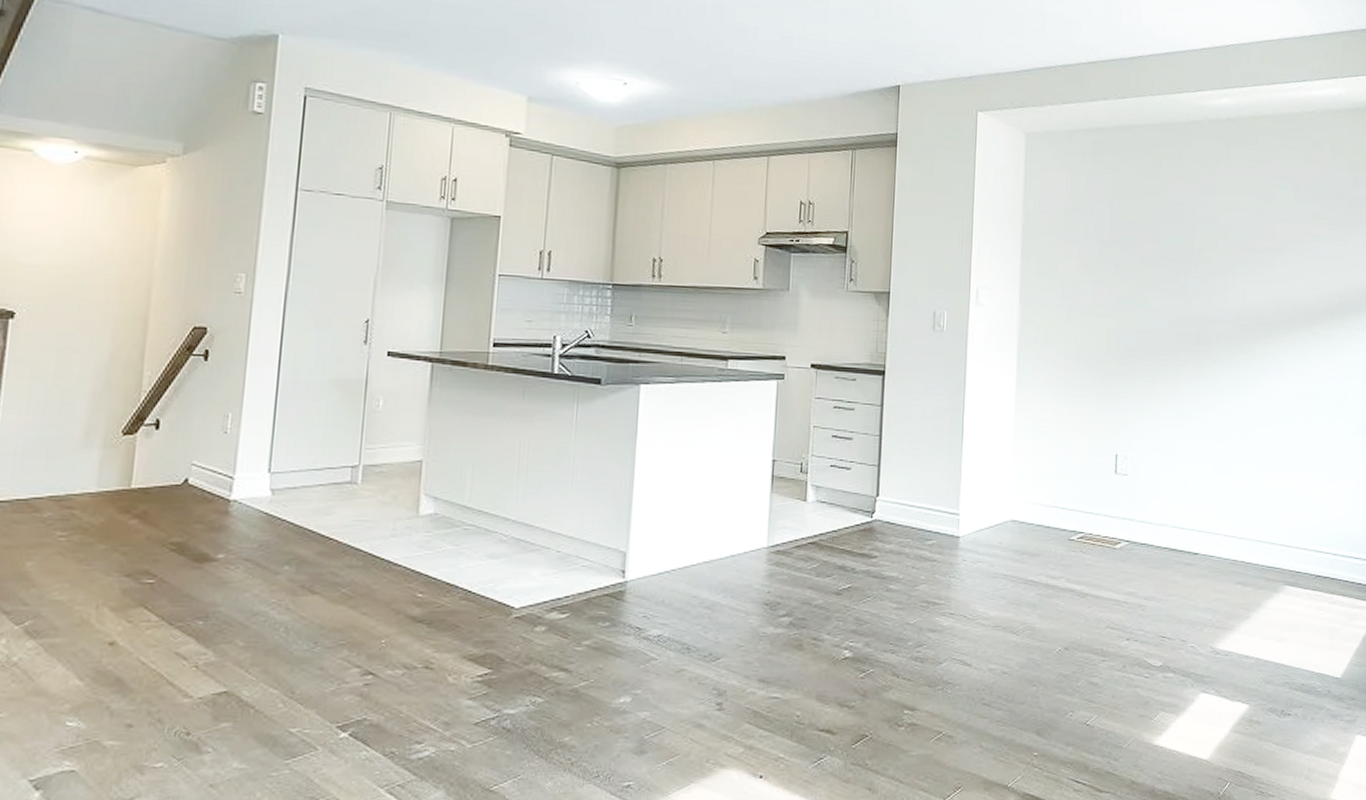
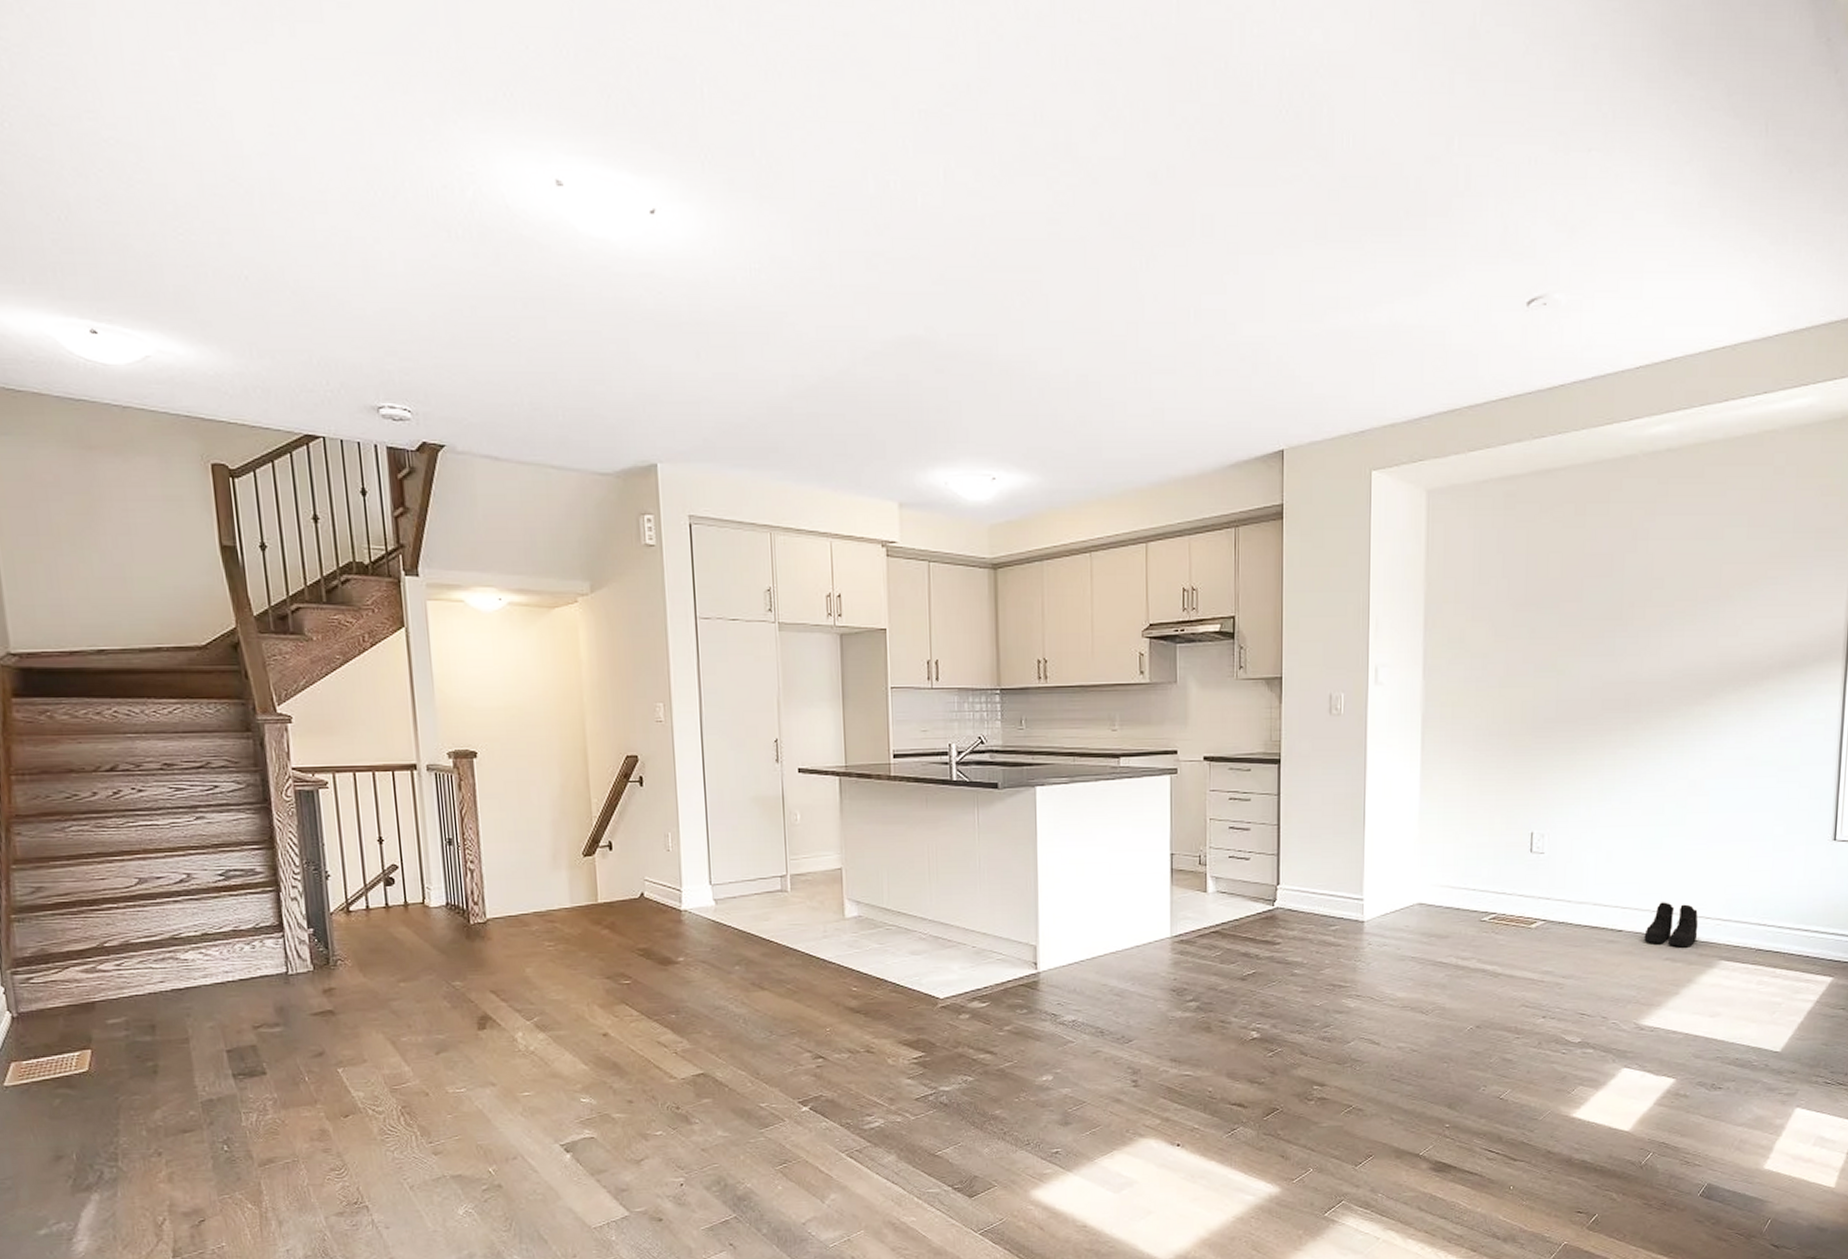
boots: none [1218,527,1265,572] -> present [1644,902,1699,948]

